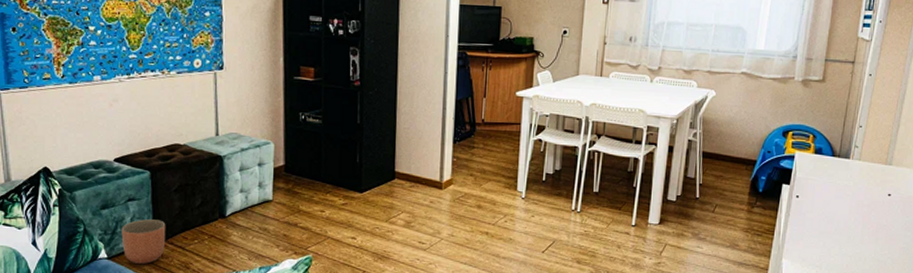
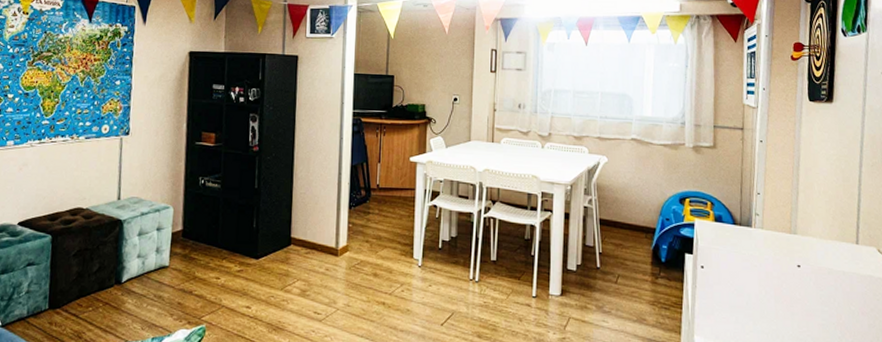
planter: present [121,219,166,264] -> none [17,285,62,333]

